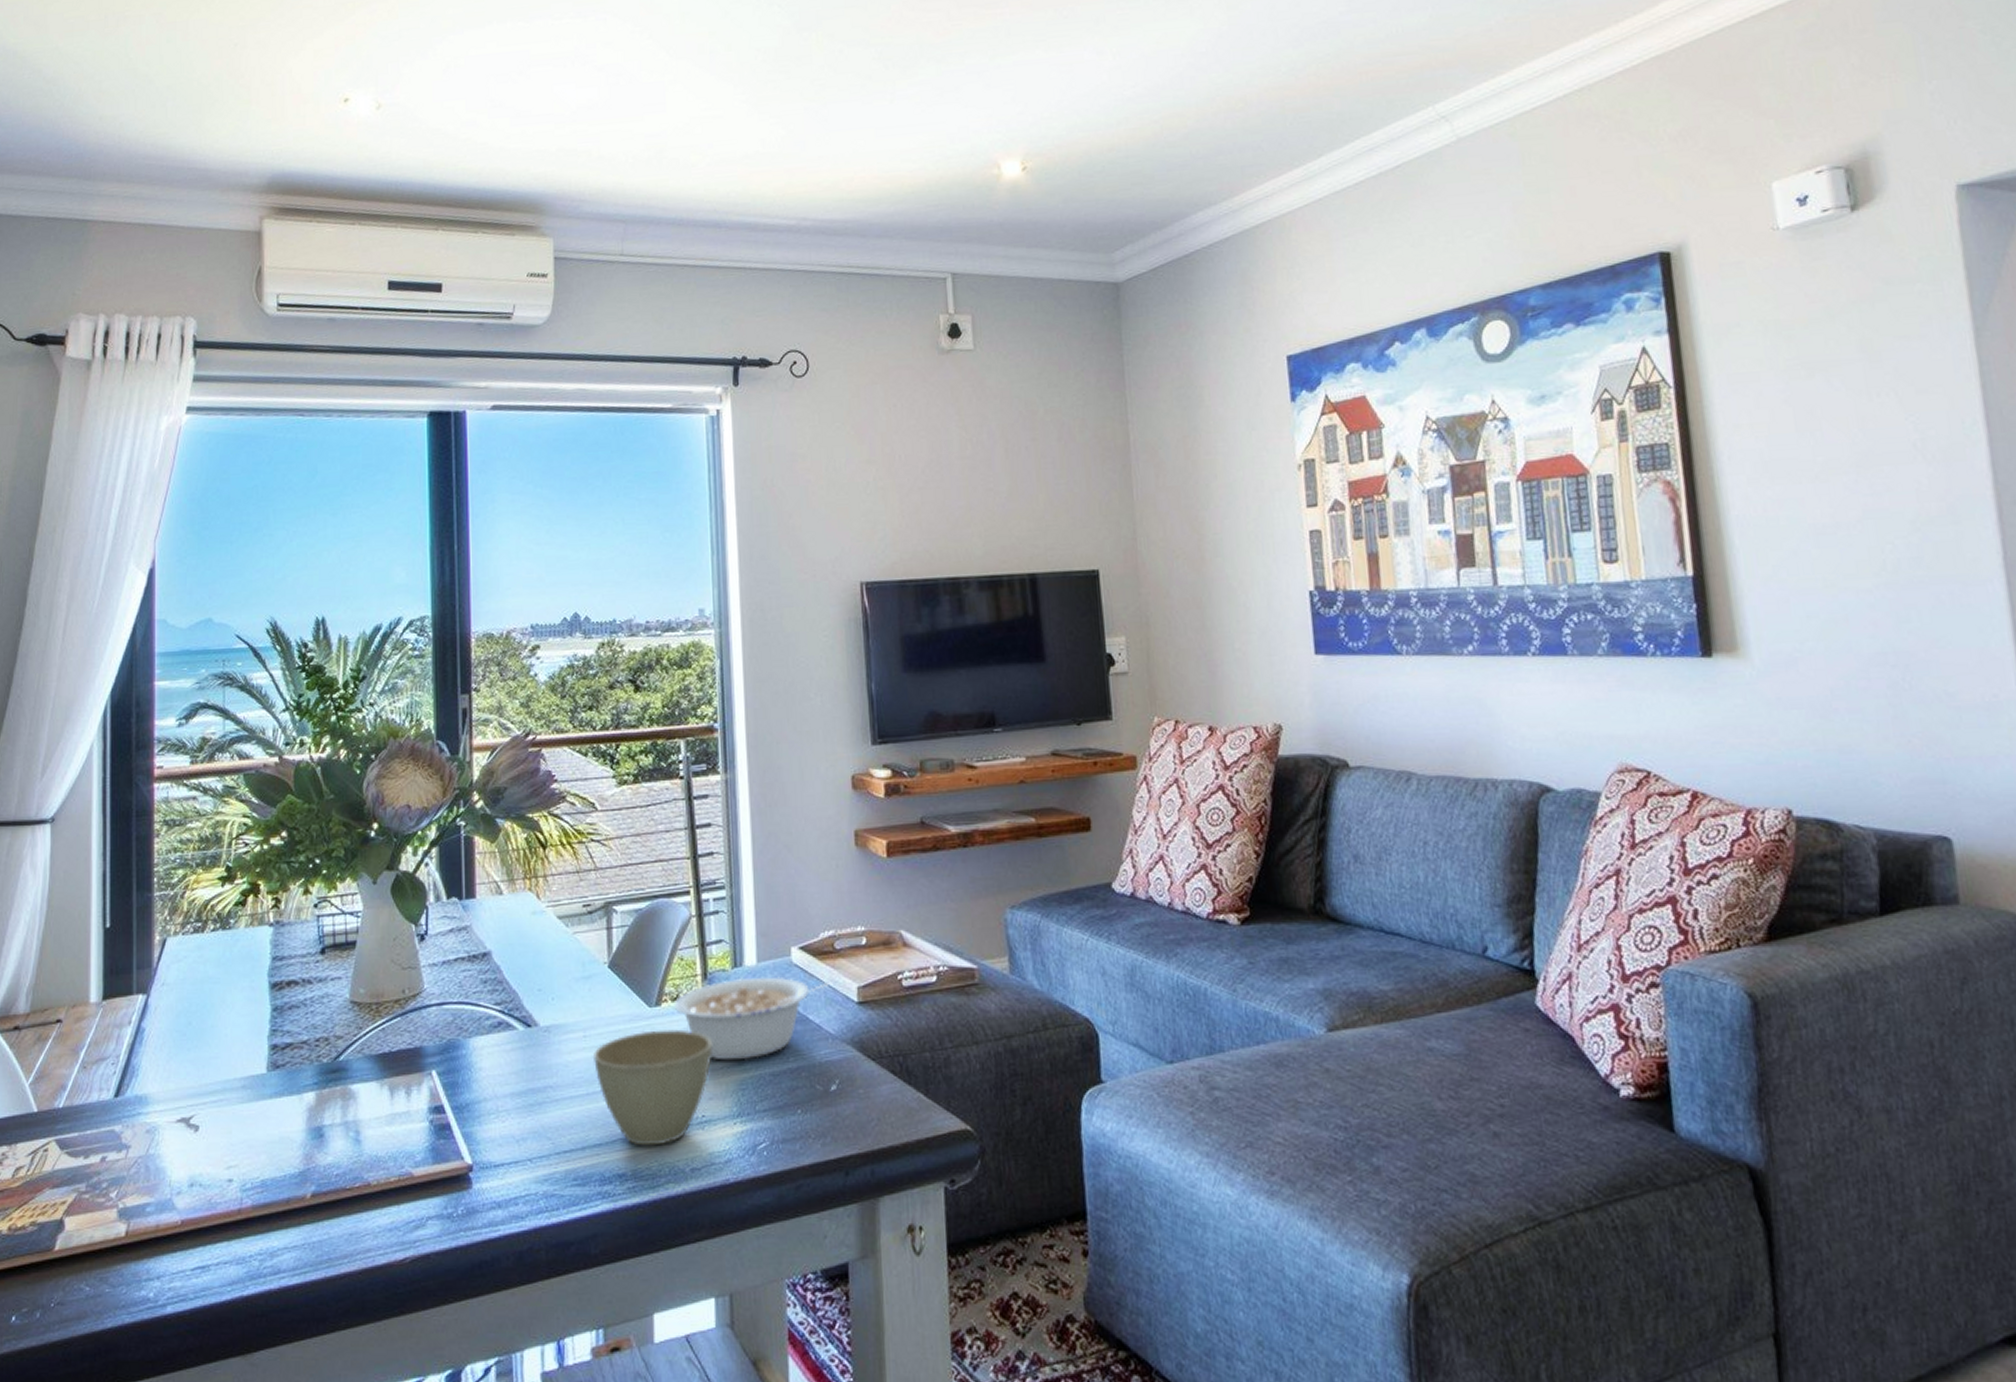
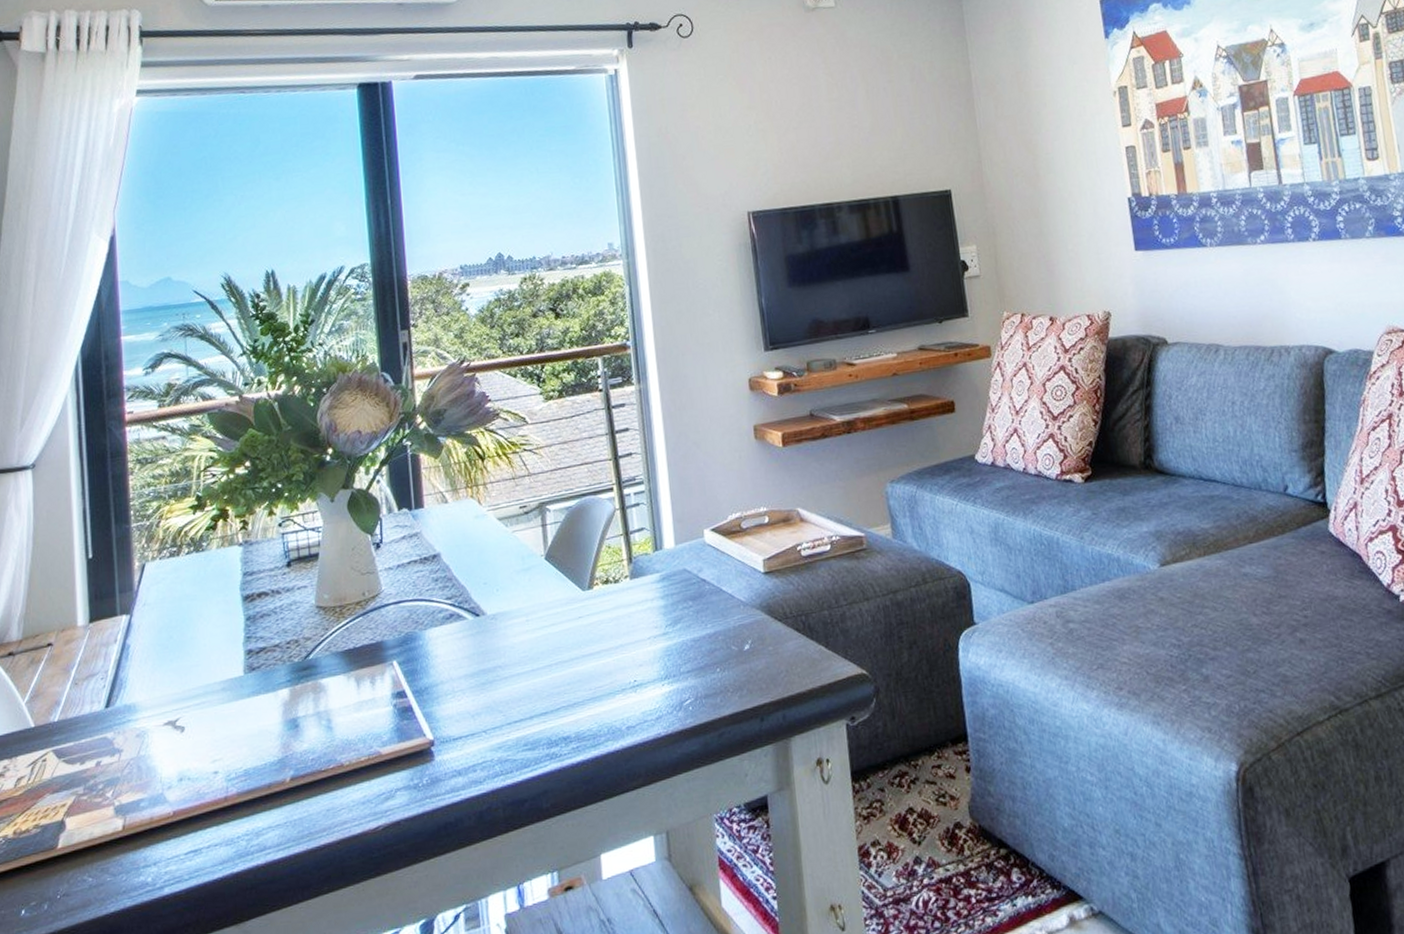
cup: present [592,1029,712,1146] -> none [535,608,640,711]
legume: present [674,976,834,1061] -> none [604,555,742,632]

